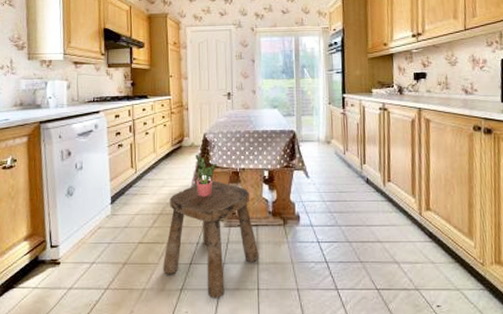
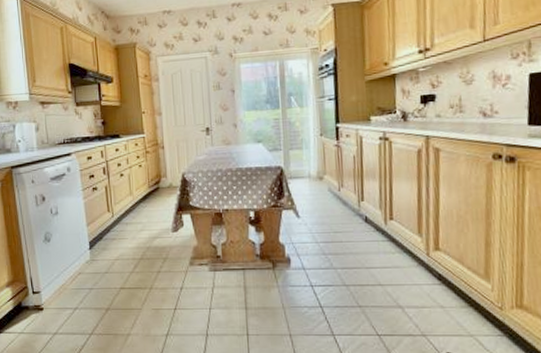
stool: present [163,180,259,298] -> none [147,223,248,344]
potted plant: present [195,154,218,198] -> none [174,196,199,242]

